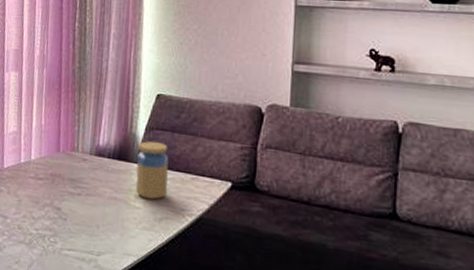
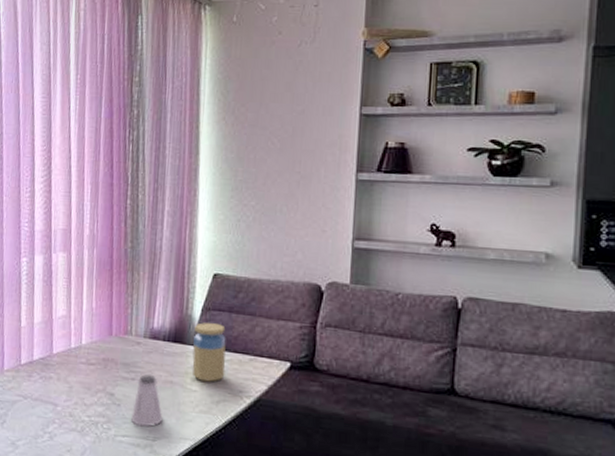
saltshaker: none [76,190,107,243] -> present [130,374,163,428]

